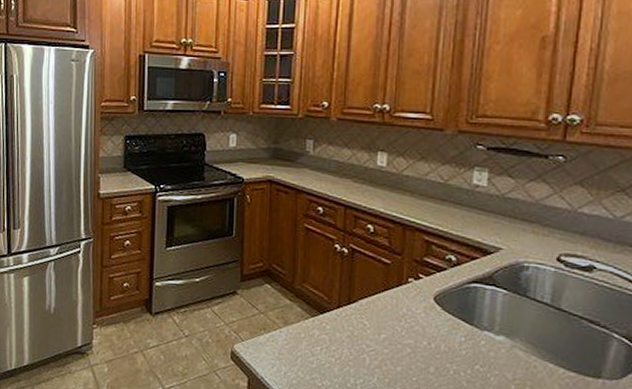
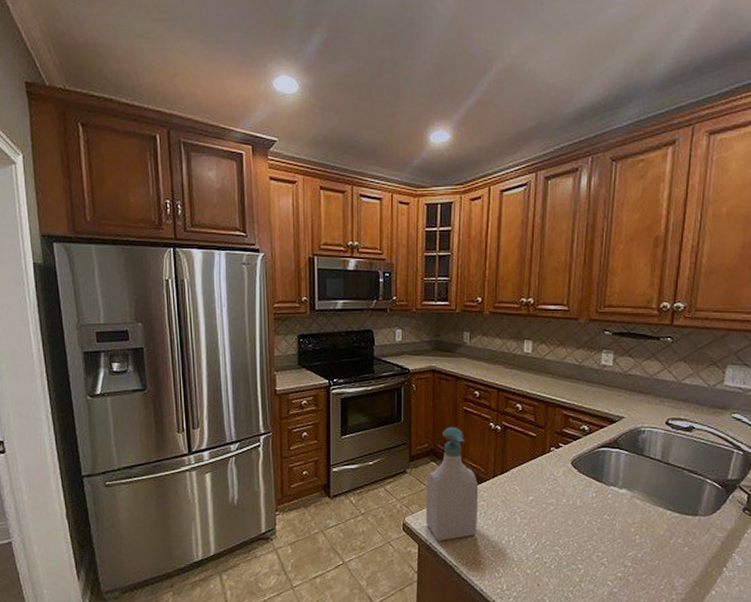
soap bottle: none [257,245,320,376] -> present [425,426,479,541]

